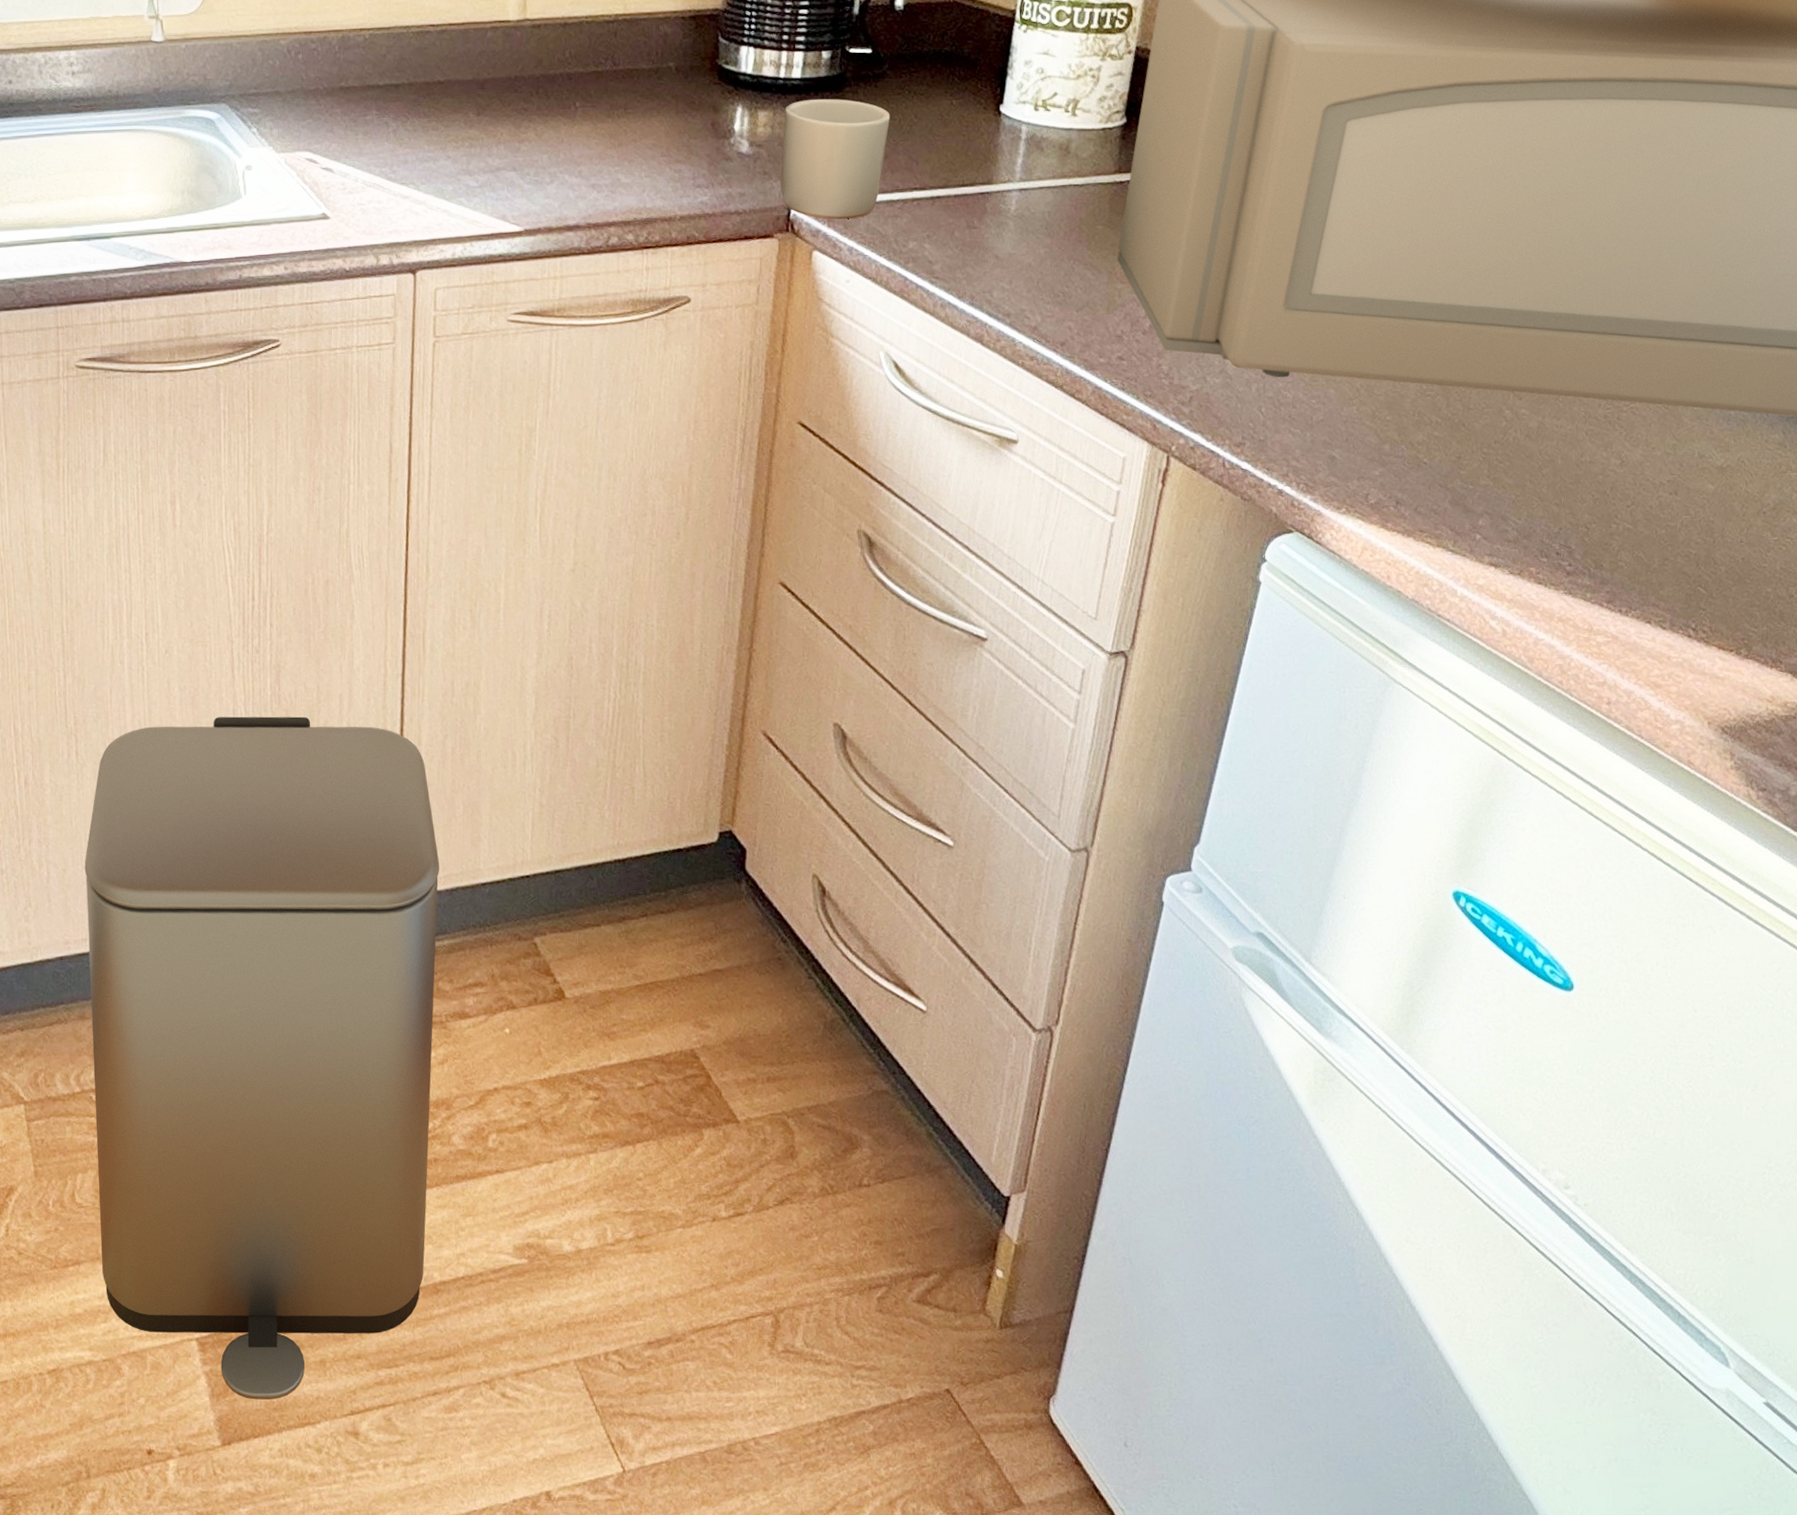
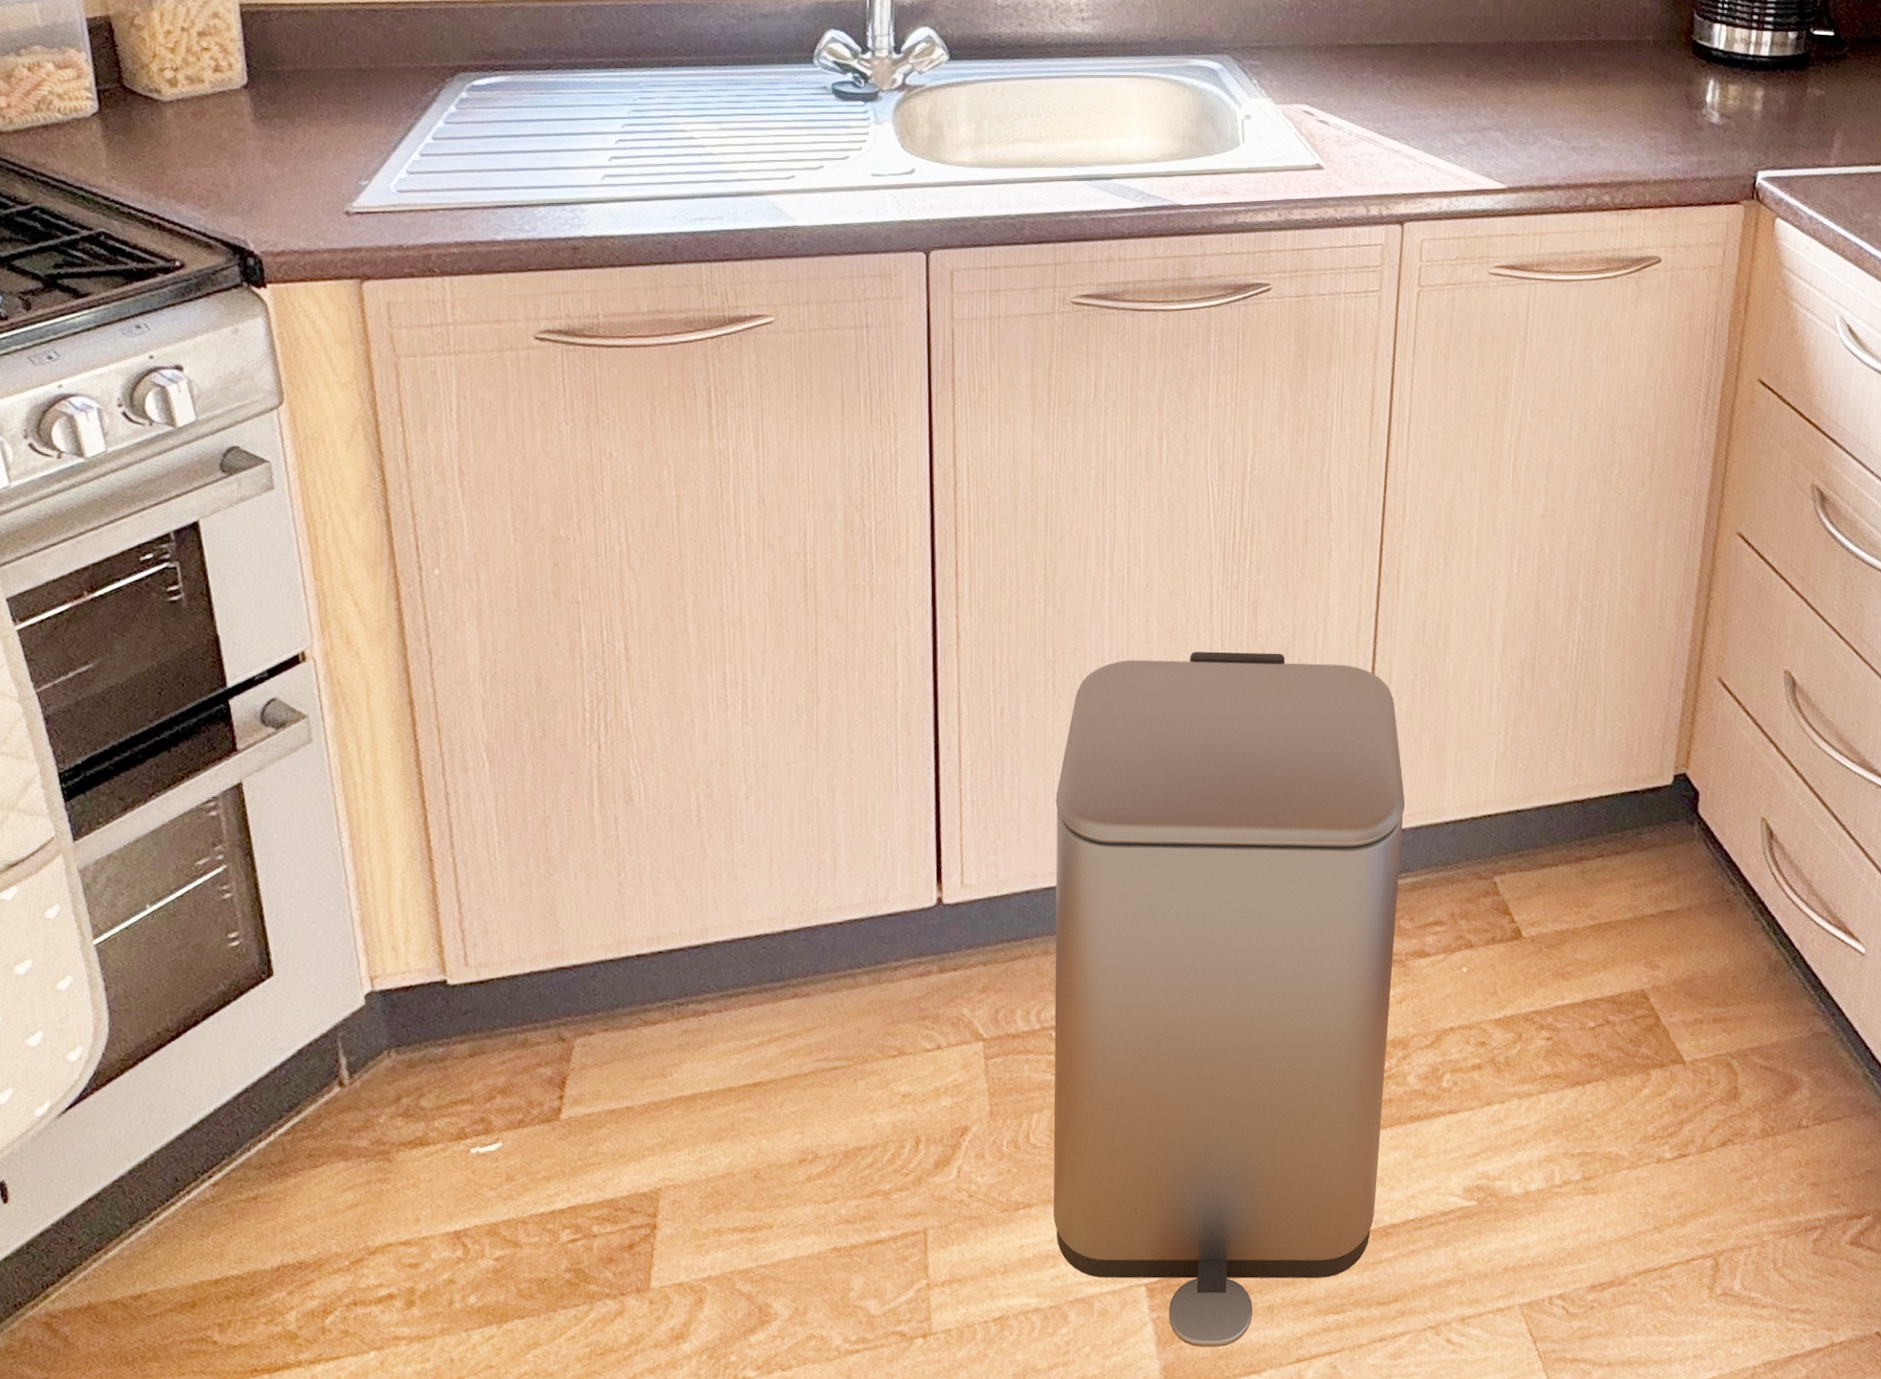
mug: present [780,98,891,220] -> none [1748,76,1850,190]

